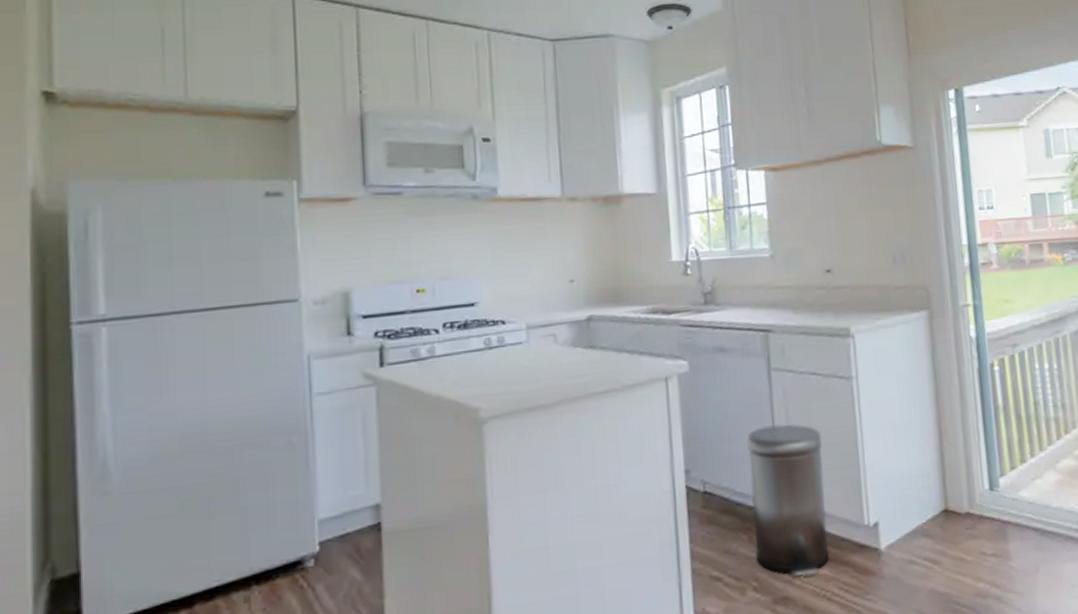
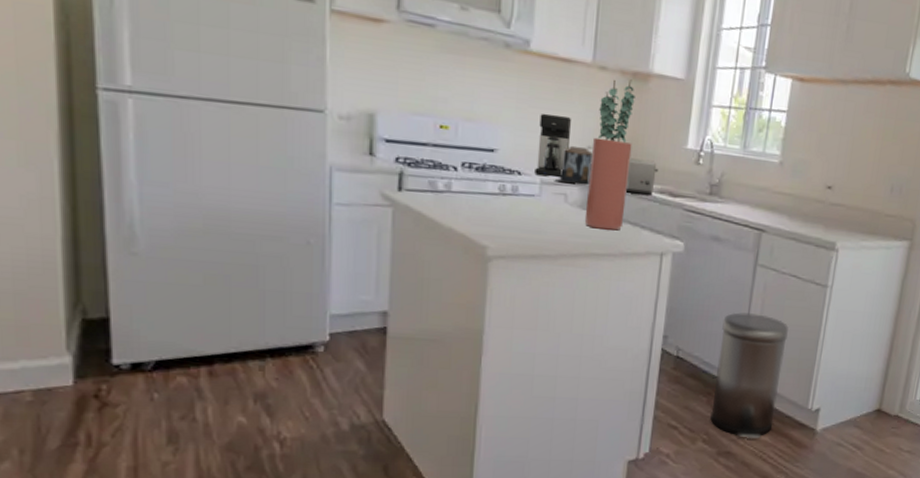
coffee maker: none [517,255,551,321] -> present [535,113,572,178]
canister: none [540,282,578,324] -> present [554,145,593,186]
vase: none [573,204,620,366] -> present [584,79,635,231]
toaster: none [614,281,646,320] -> present [625,158,658,195]

